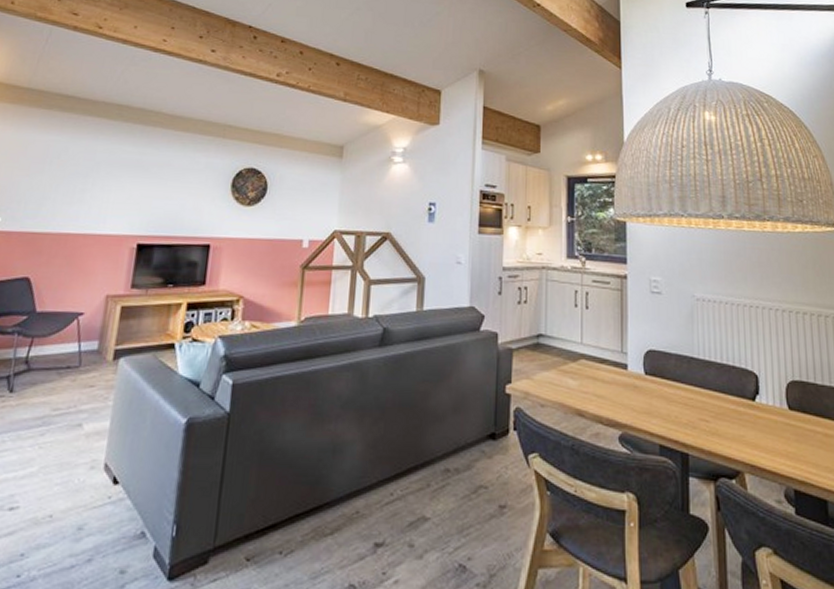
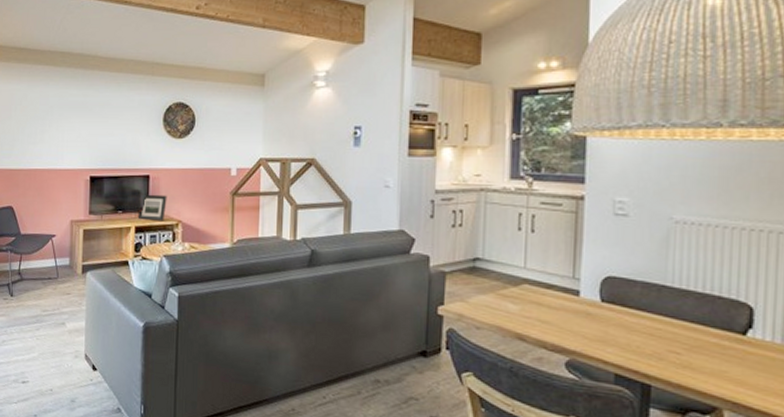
picture frame: none [191,265,229,297] -> present [137,194,167,221]

